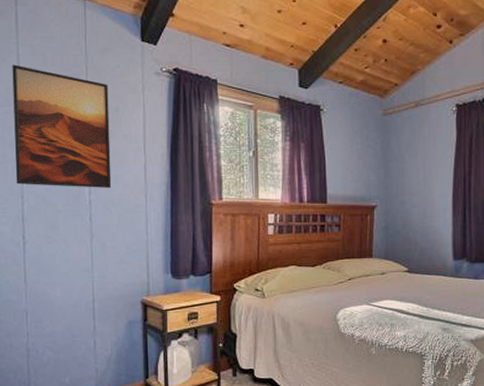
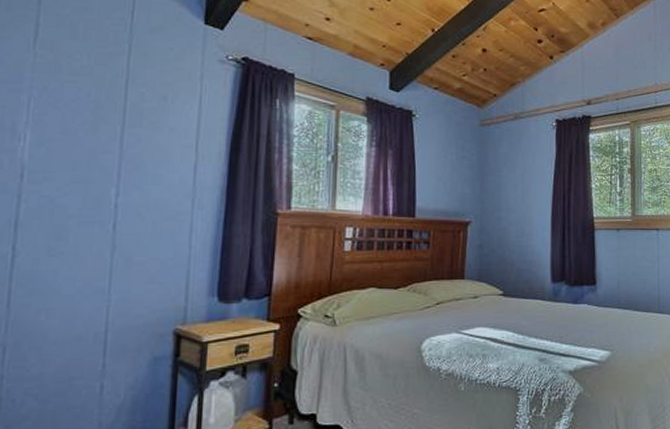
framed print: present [12,64,112,189] -> none [12,35,157,191]

